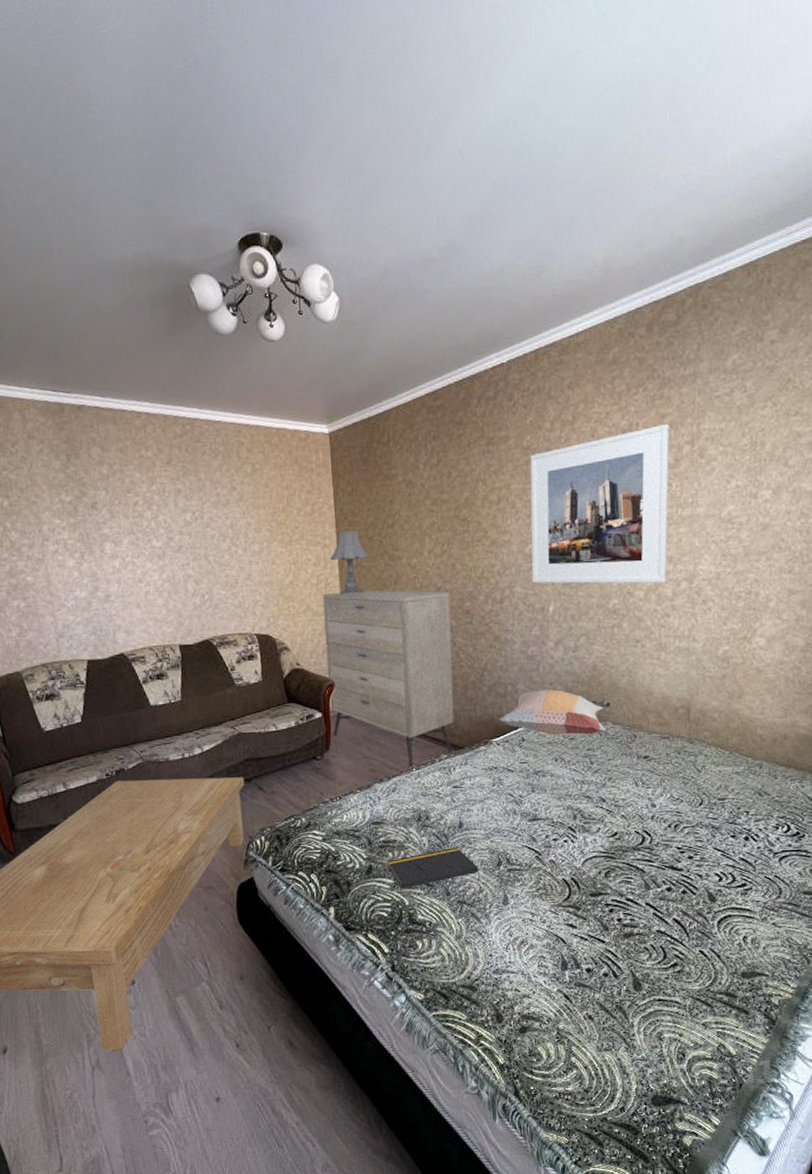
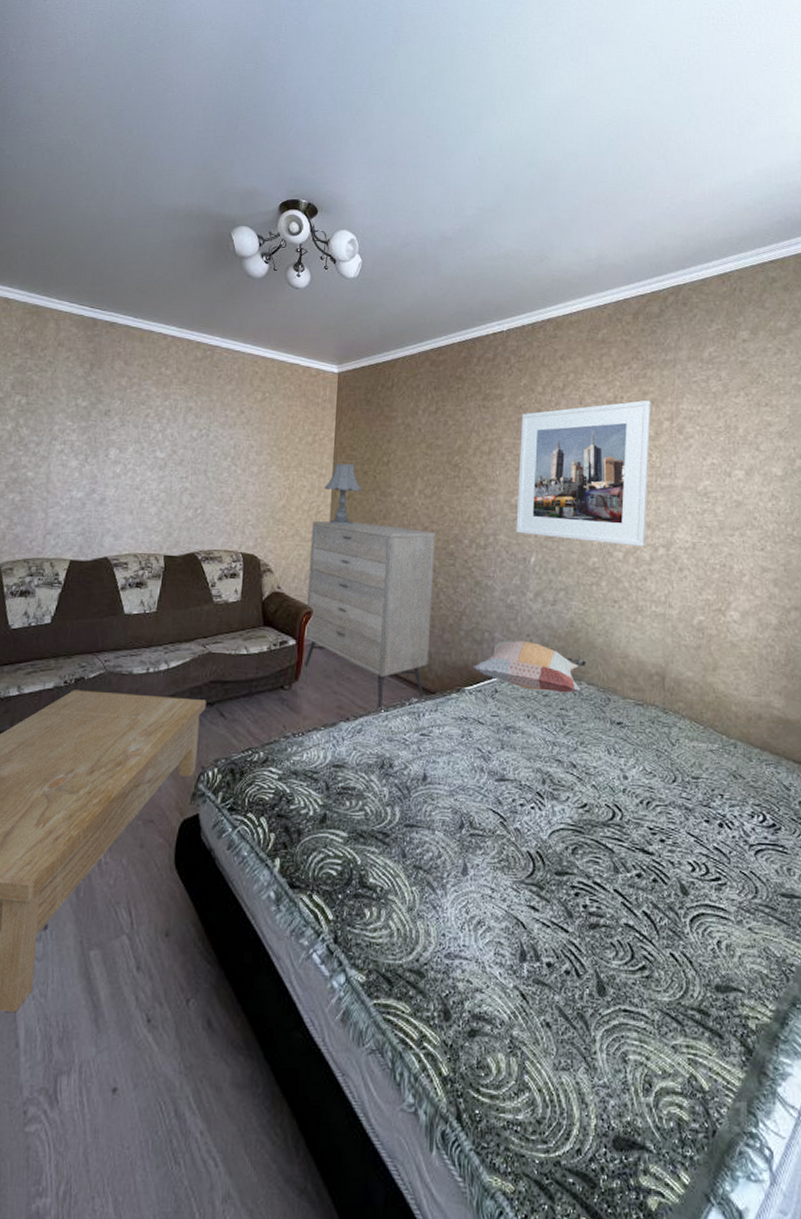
notepad: present [387,847,481,889] -> none [343,802,441,845]

